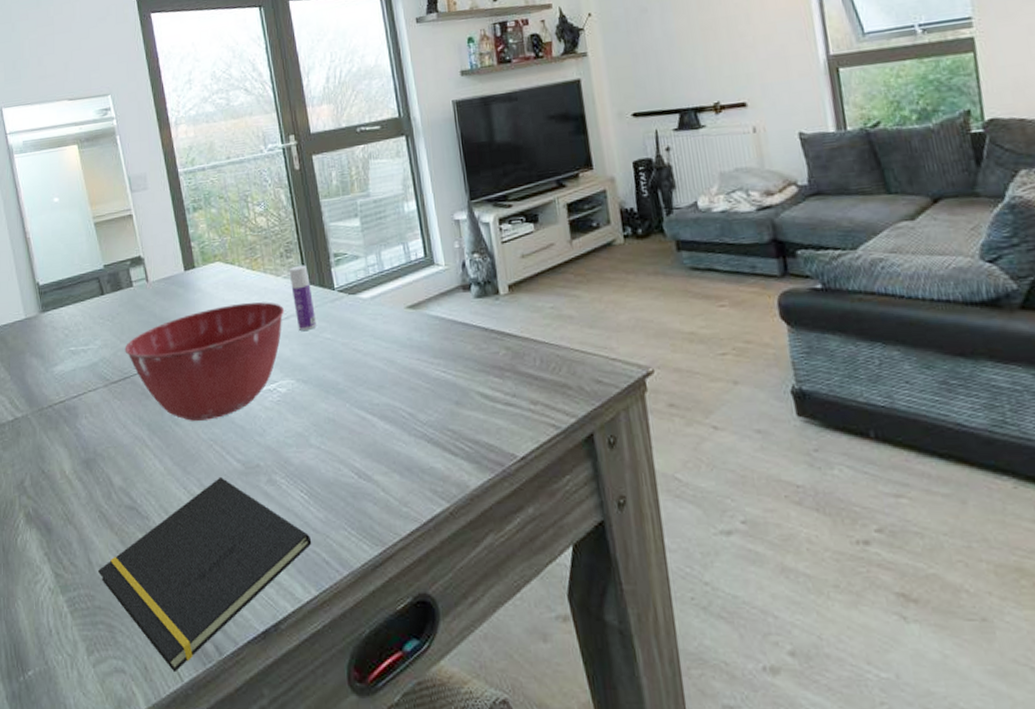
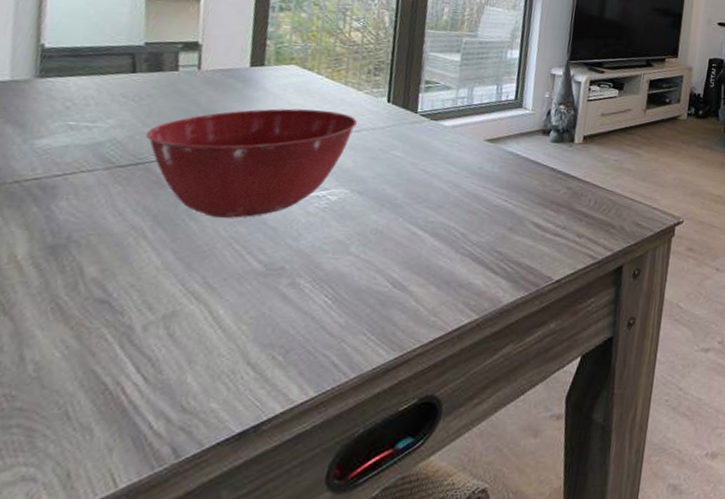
notepad: present [98,476,312,673] -> none [31,275,324,479]
bottle: present [289,265,316,331] -> none [367,84,394,146]

